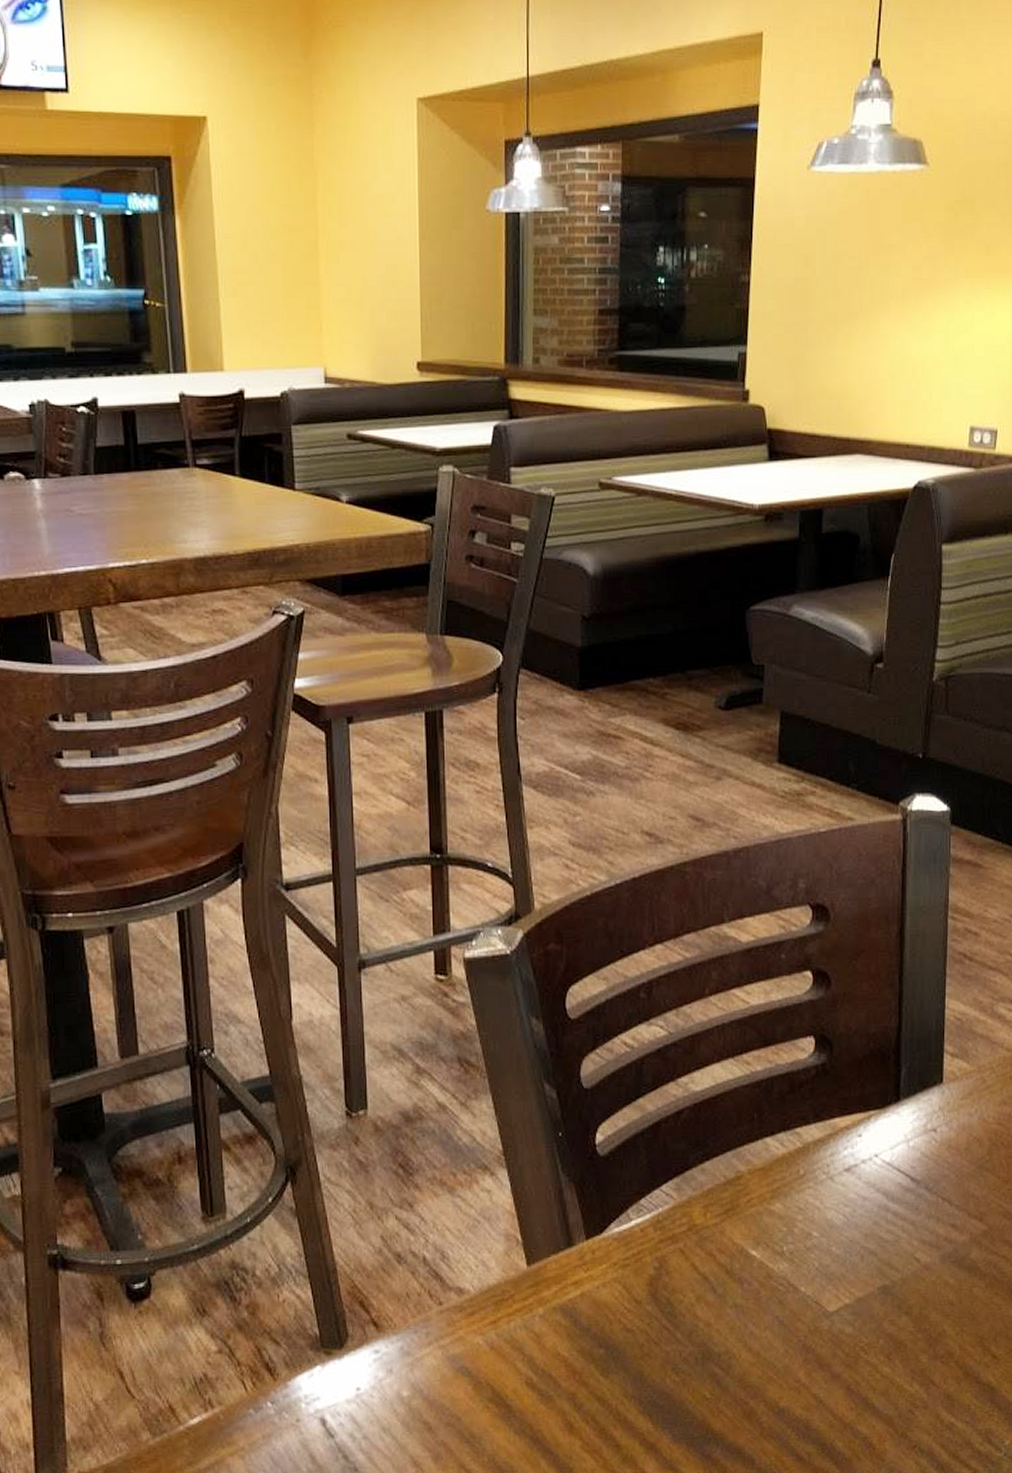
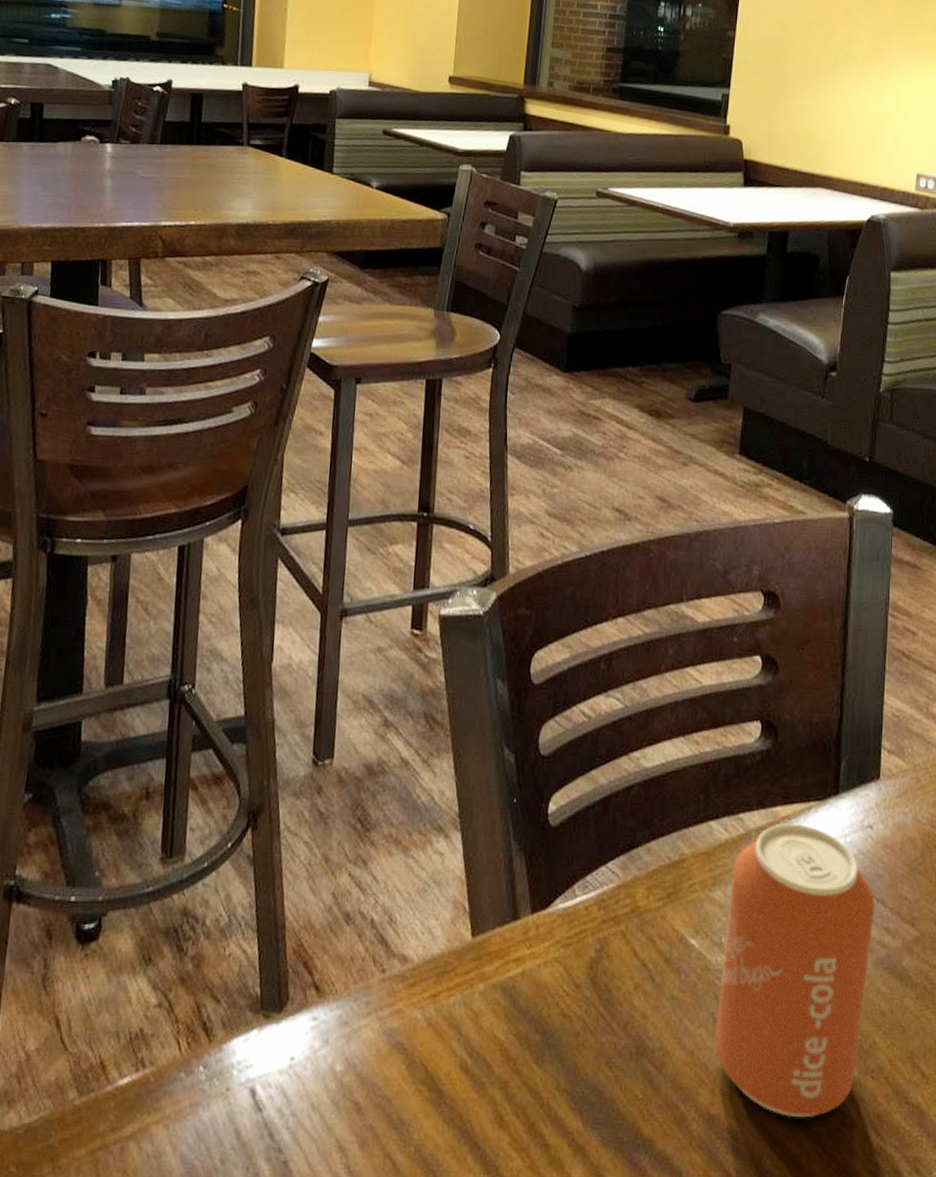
can: none [781,1133,941,1404] -> present [715,823,875,1118]

